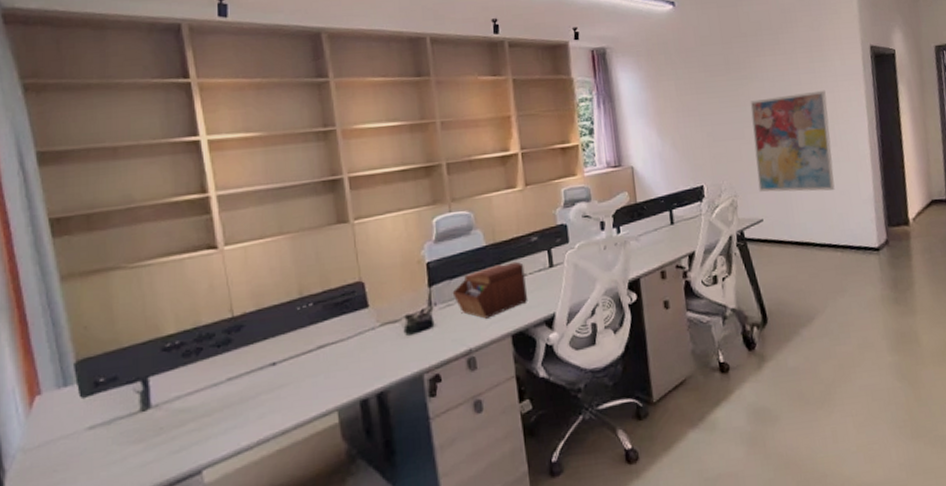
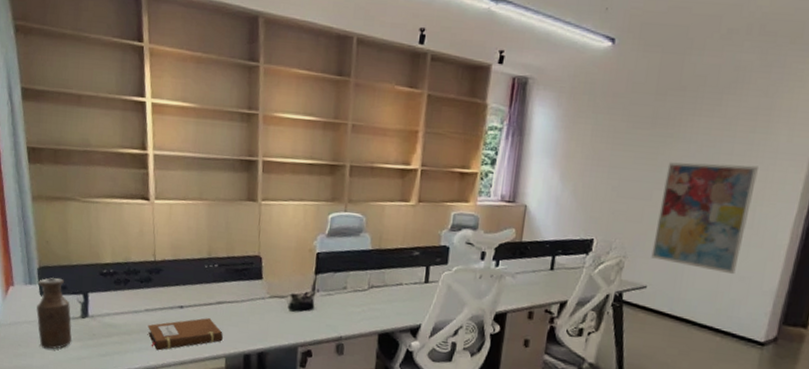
bottle: none [77,368,131,466] -> present [36,277,72,350]
notebook: none [233,368,331,426] -> present [148,318,223,351]
sewing box: present [452,261,528,319] -> none [334,269,402,314]

